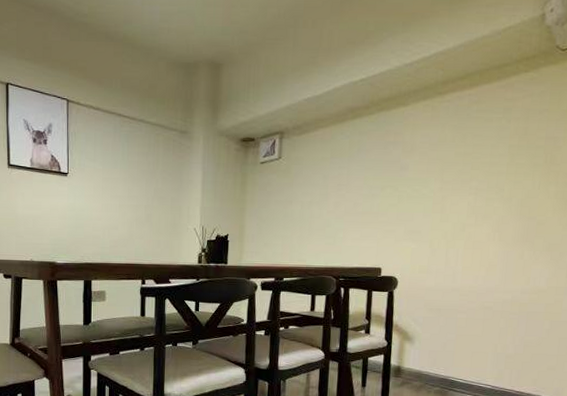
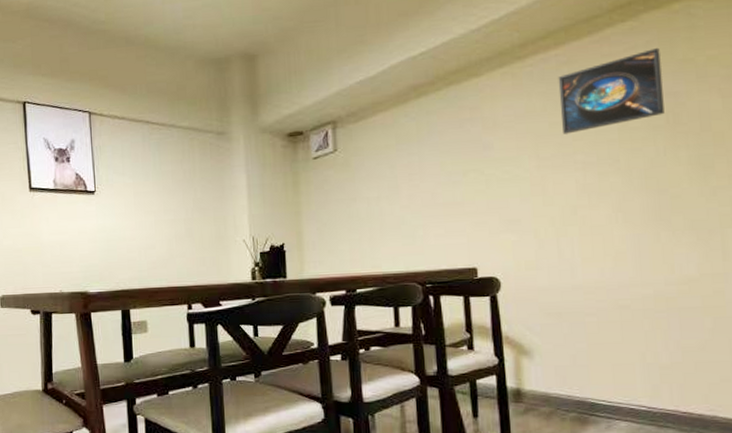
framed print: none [465,97,550,163] -> present [558,47,665,134]

